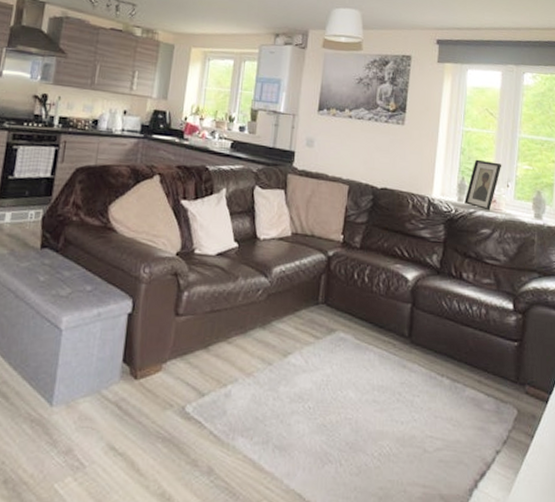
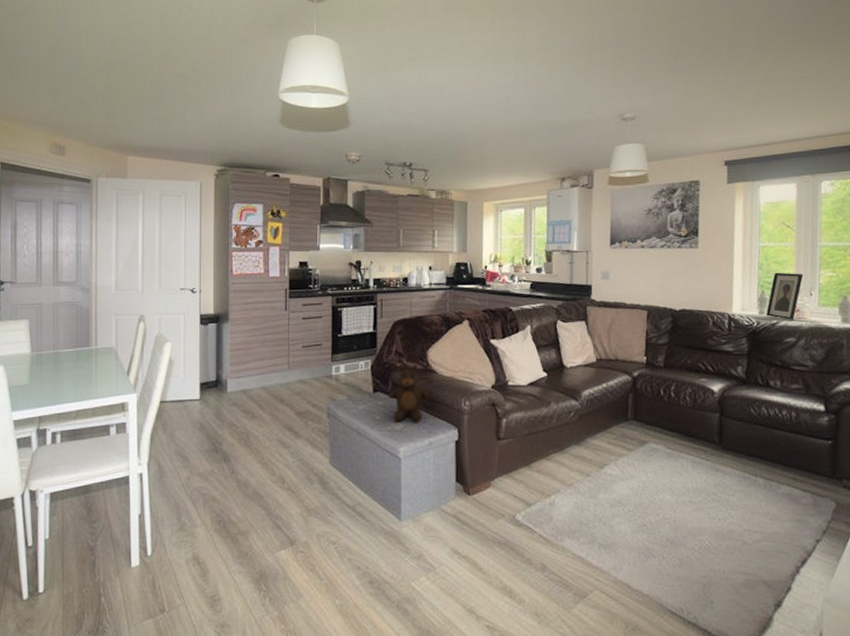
teddy bear: none [58,219,107,288] -> present [389,365,431,422]

